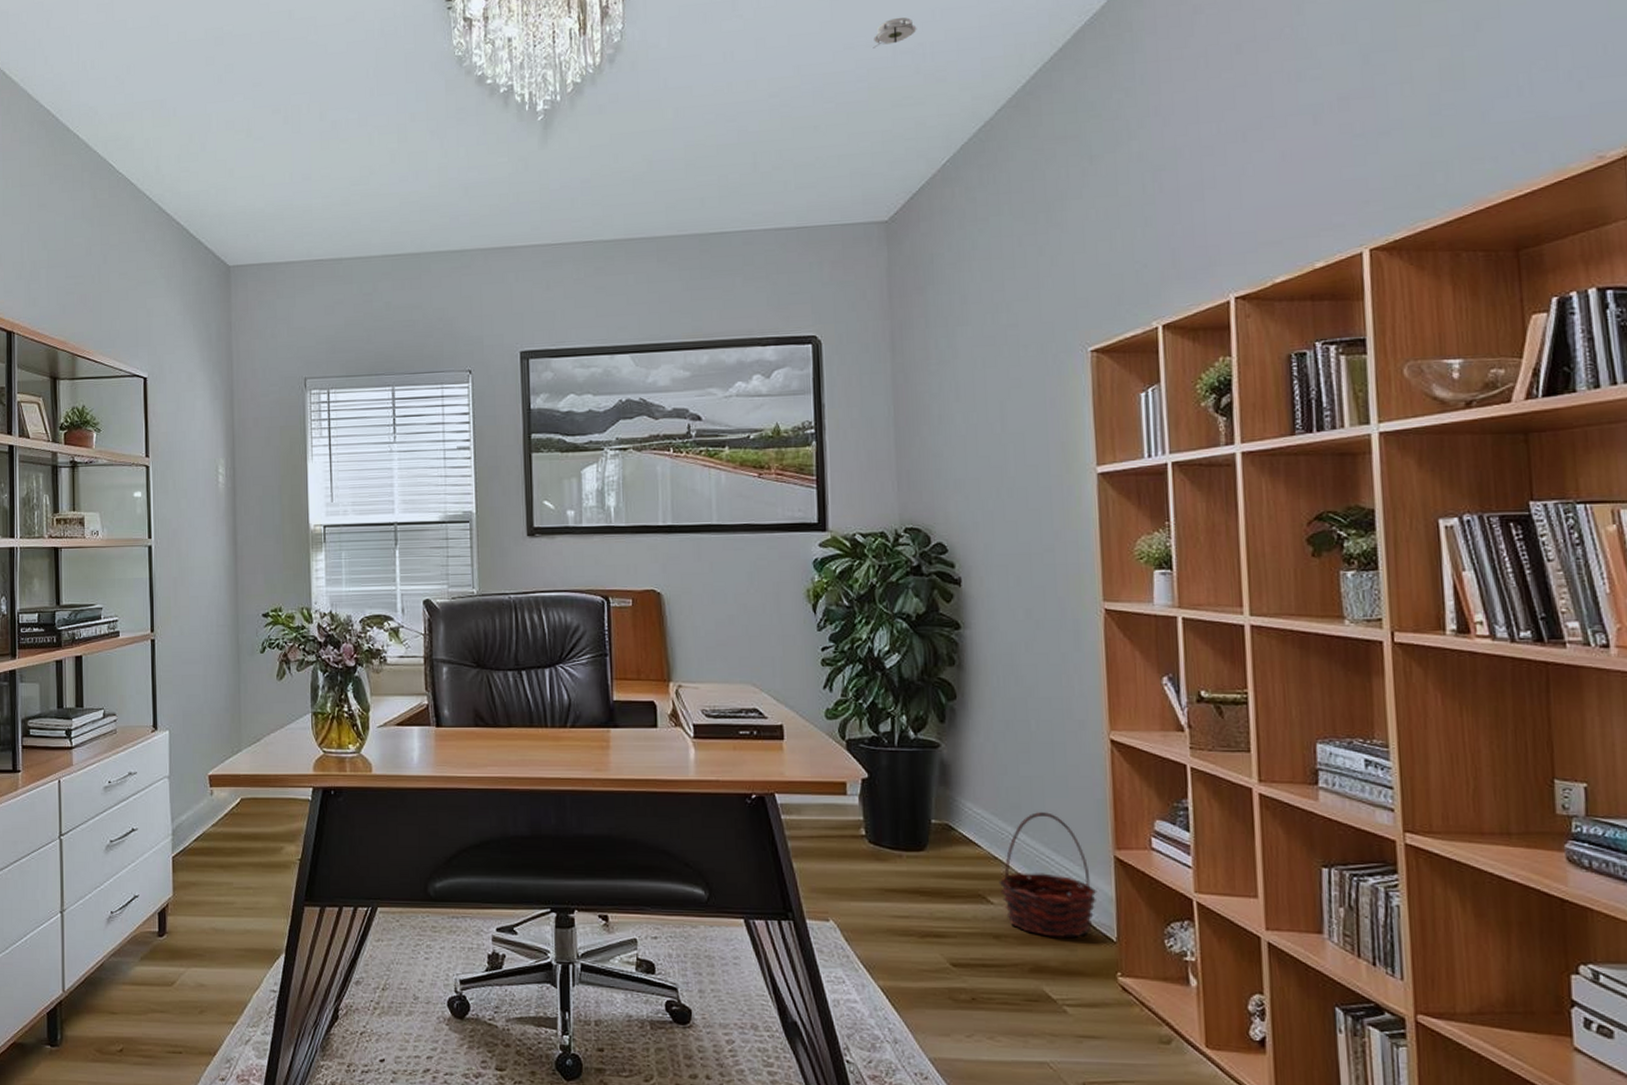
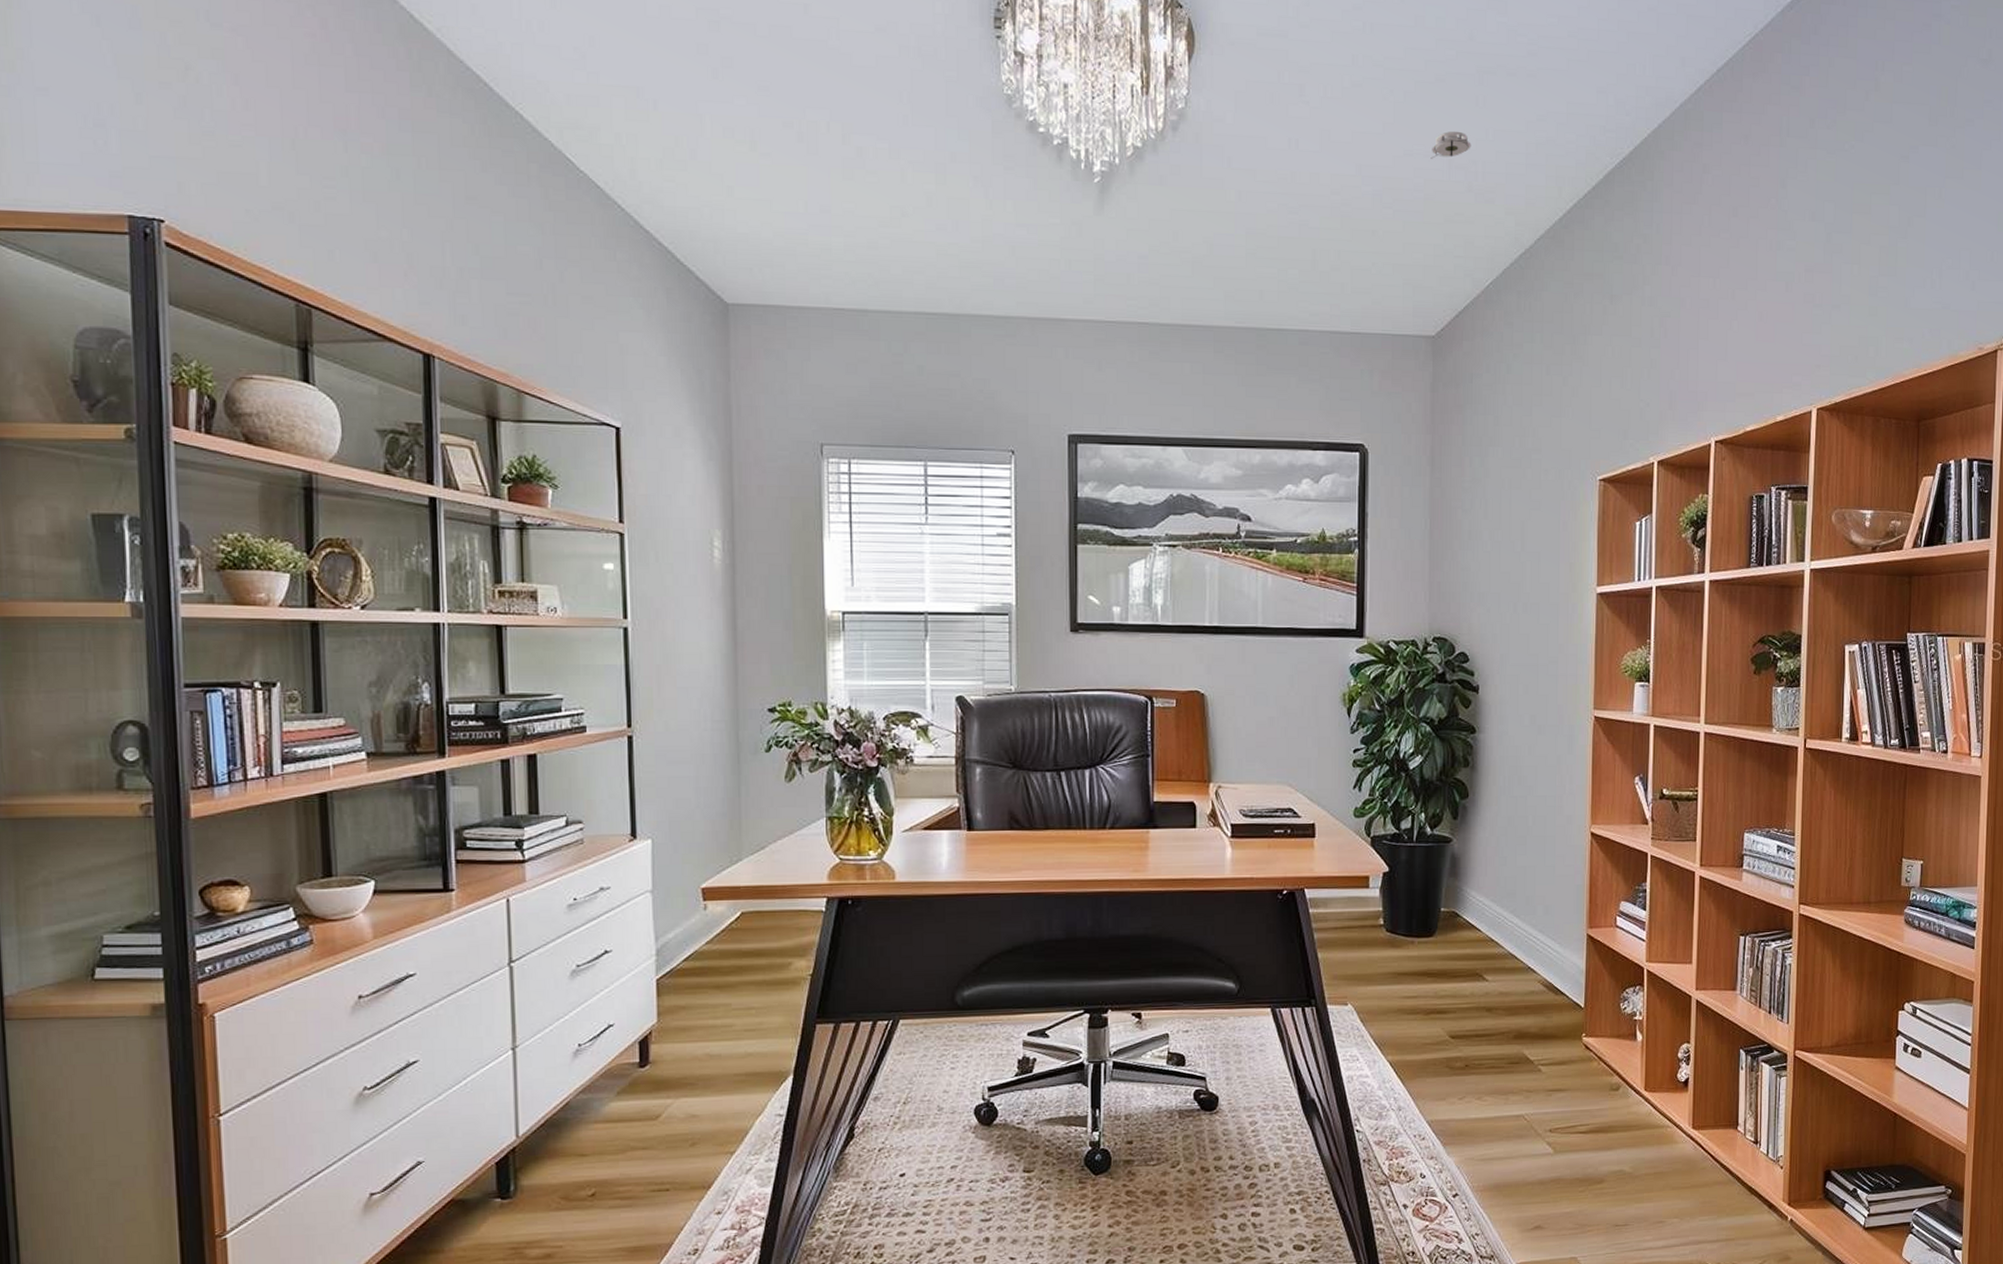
basket: present [998,812,1097,938] -> none [1493,898,1572,1007]

